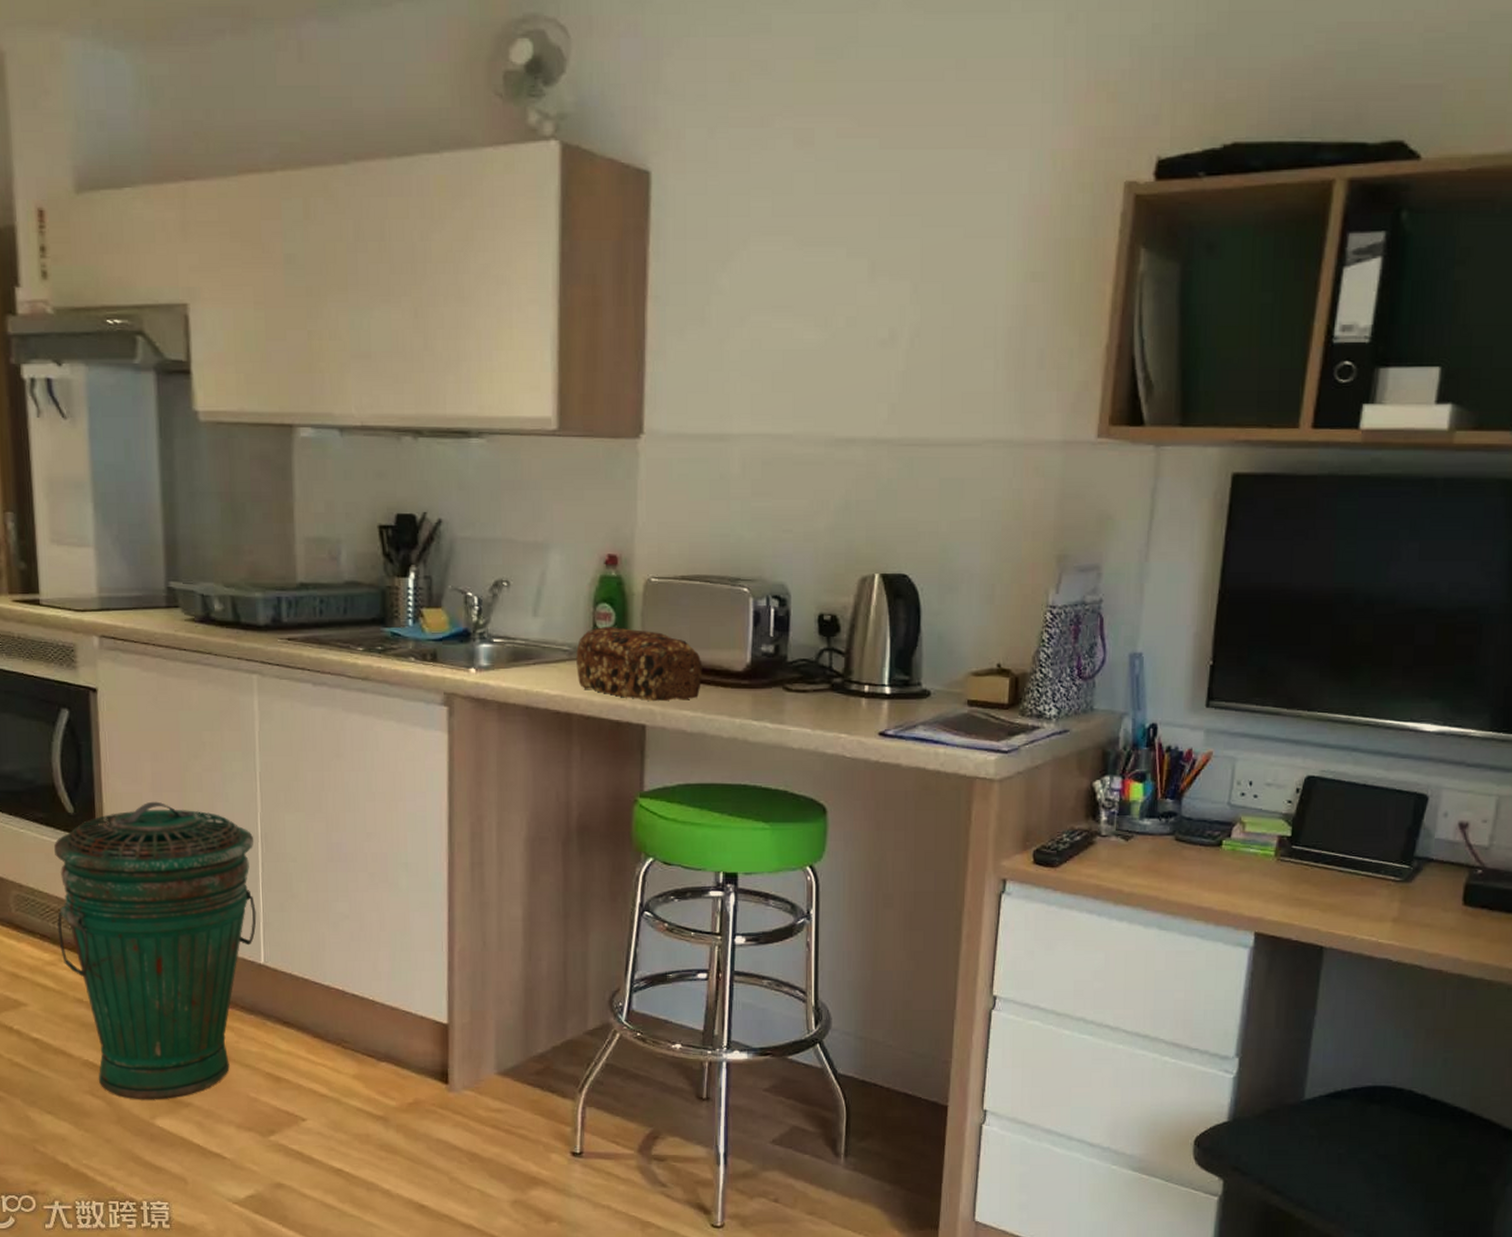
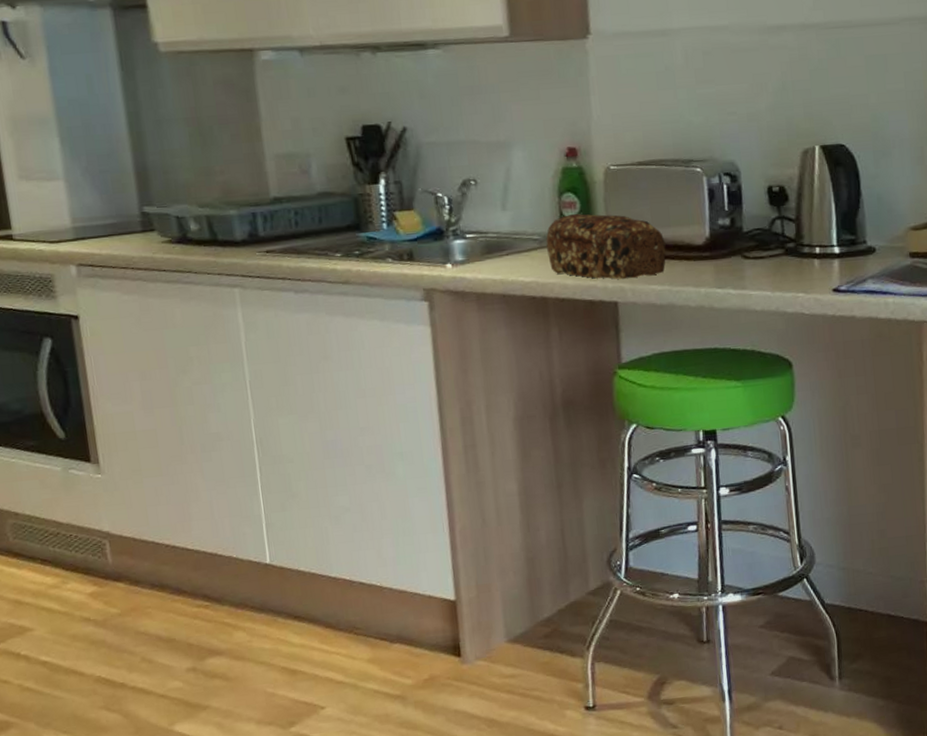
trash can: present [54,801,257,1100] -> none [47,418,259,709]

